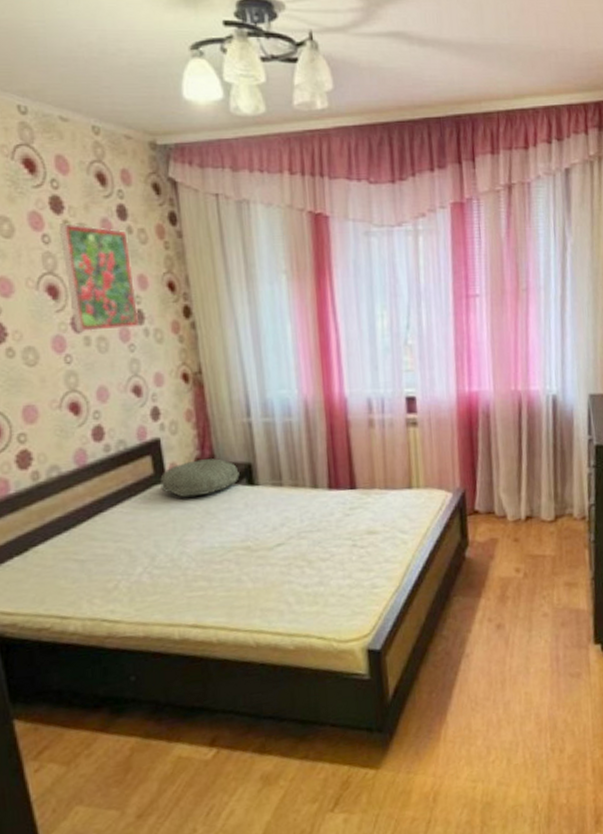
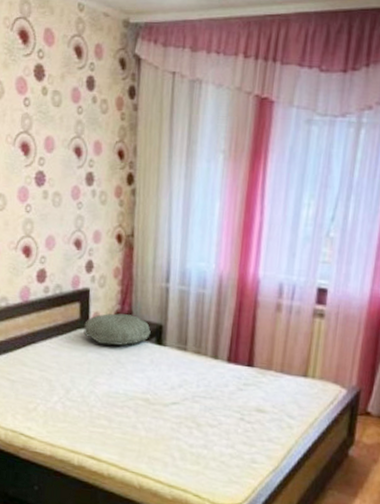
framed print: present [59,222,140,332] -> none [37,88,92,189]

